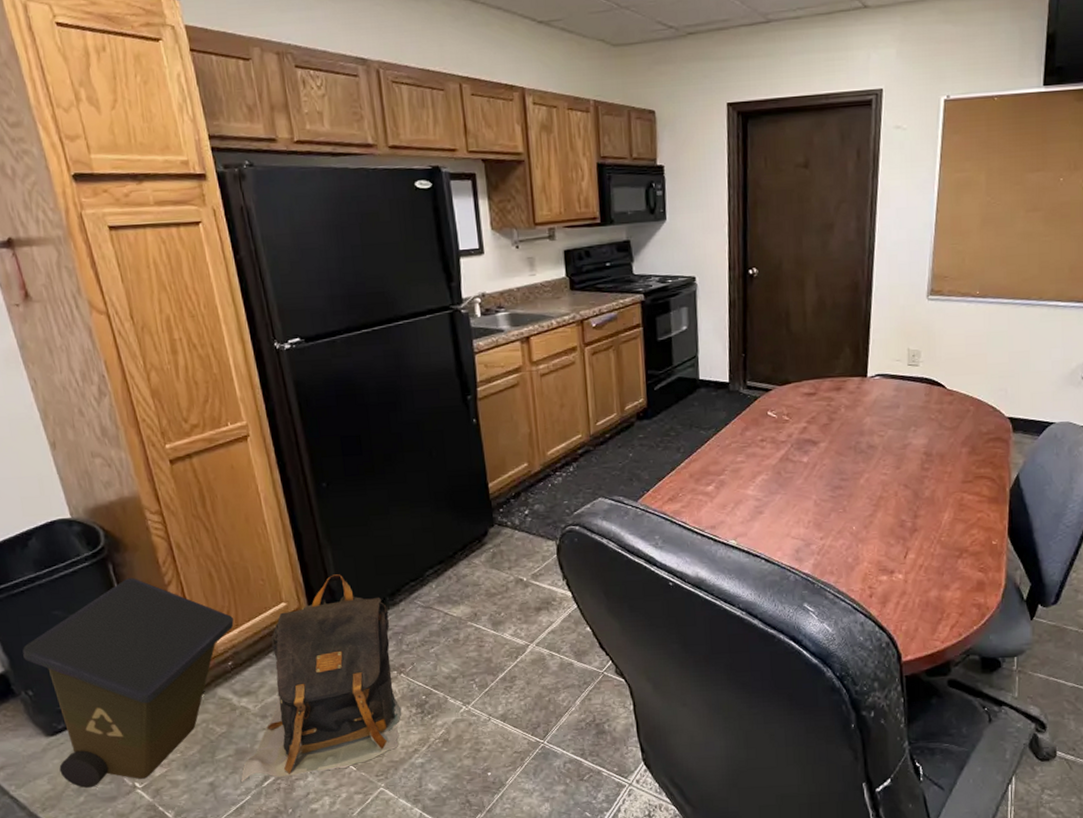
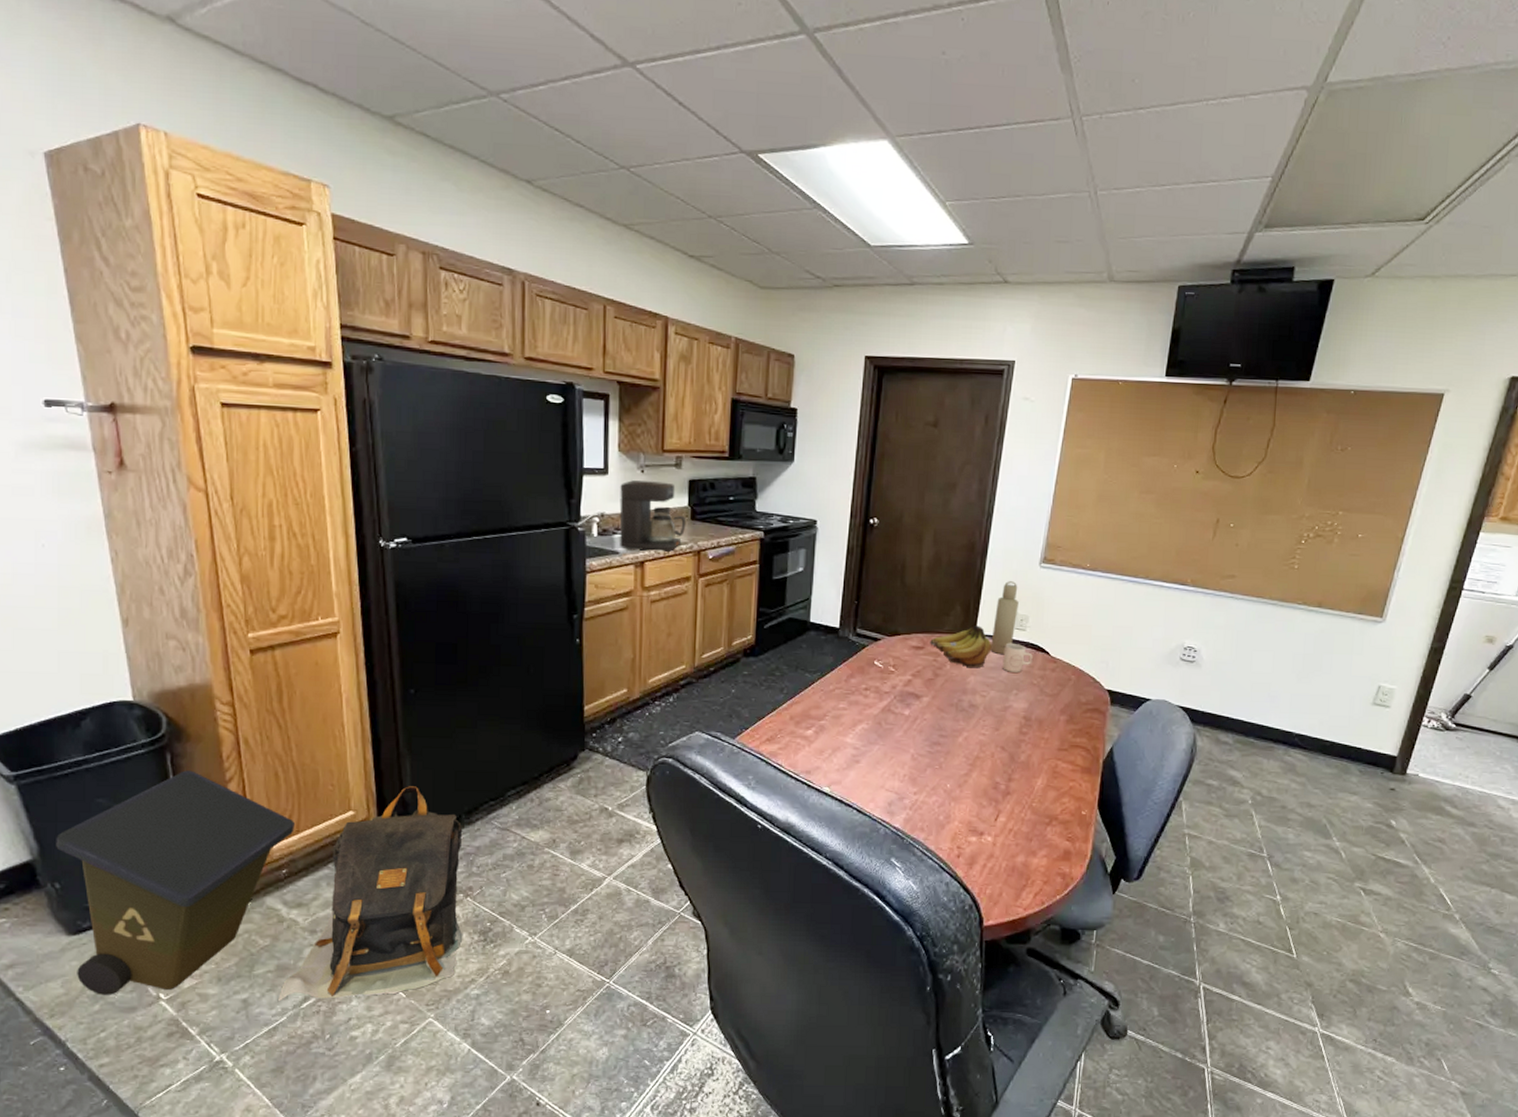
coffee maker: none [497,255,566,326] -> present [619,480,686,552]
fruit: none [822,366,886,409] -> present [930,625,992,668]
bottle: none [884,317,909,393] -> present [990,581,1019,655]
mug: none [898,379,928,410] -> present [1002,642,1033,673]

